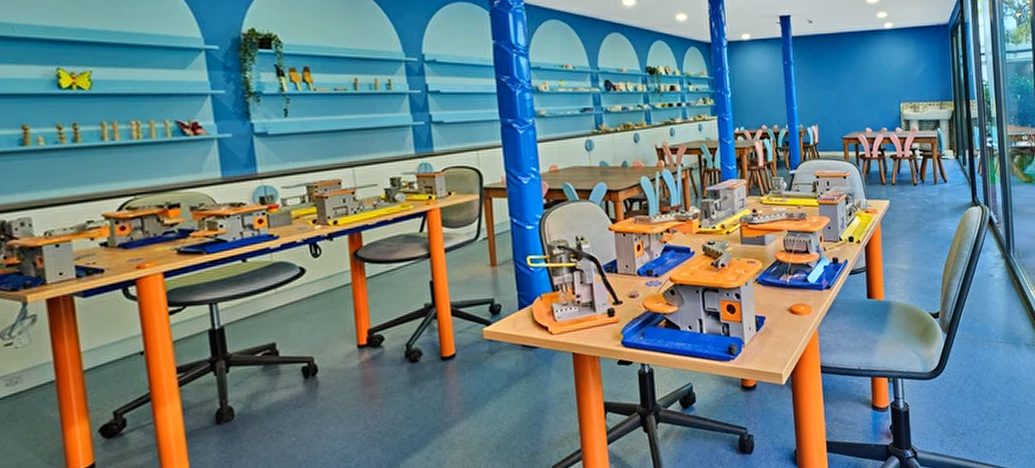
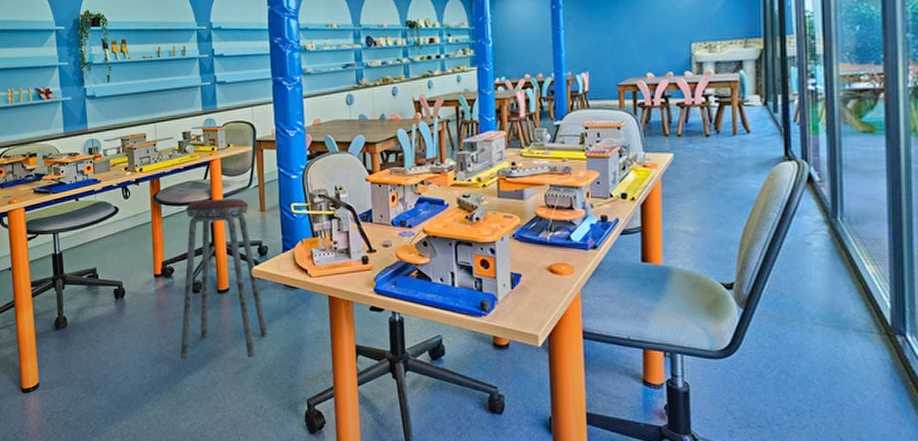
music stool: none [395,253,504,441] -> present [180,198,268,359]

